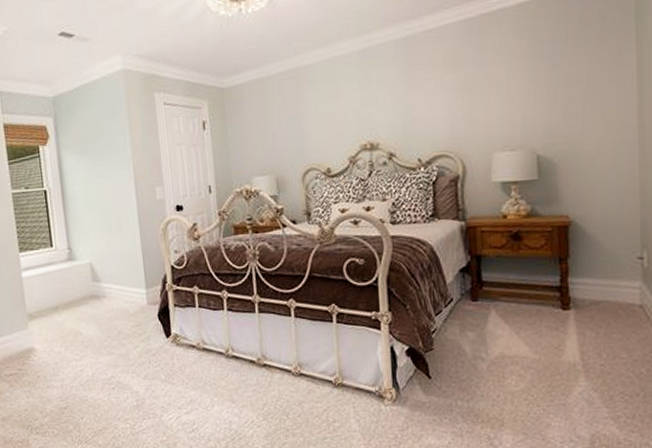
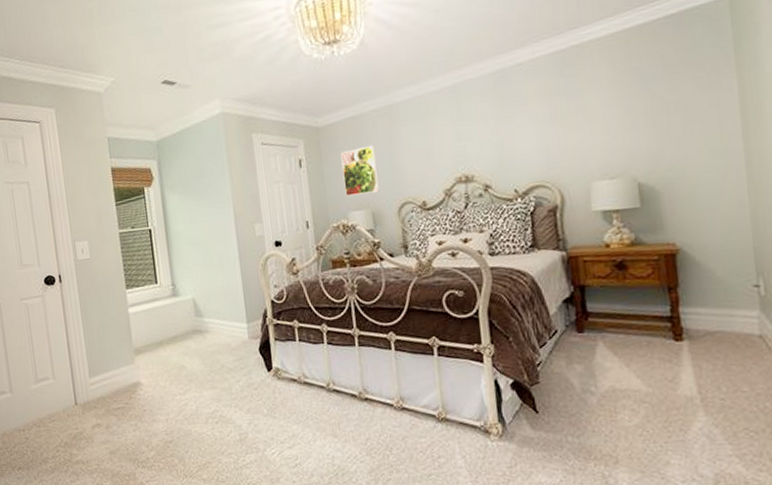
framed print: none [246,108,284,161] -> present [341,144,379,196]

